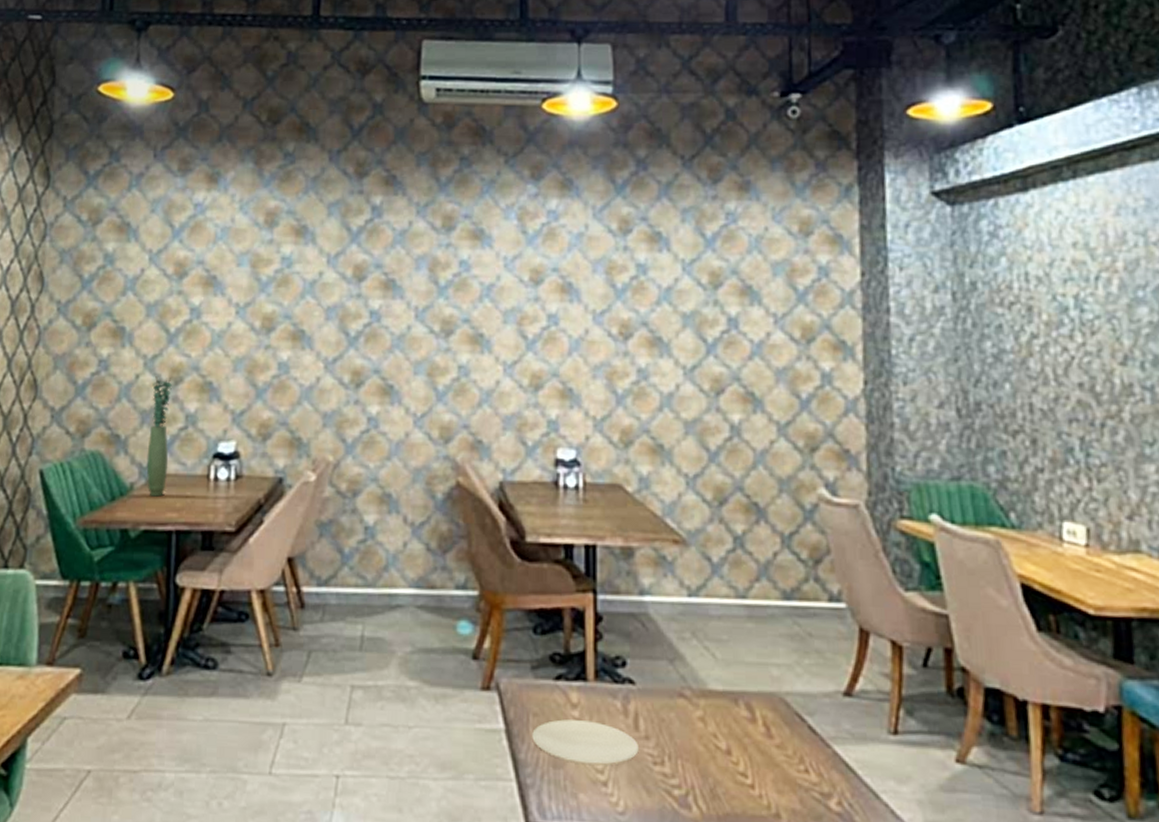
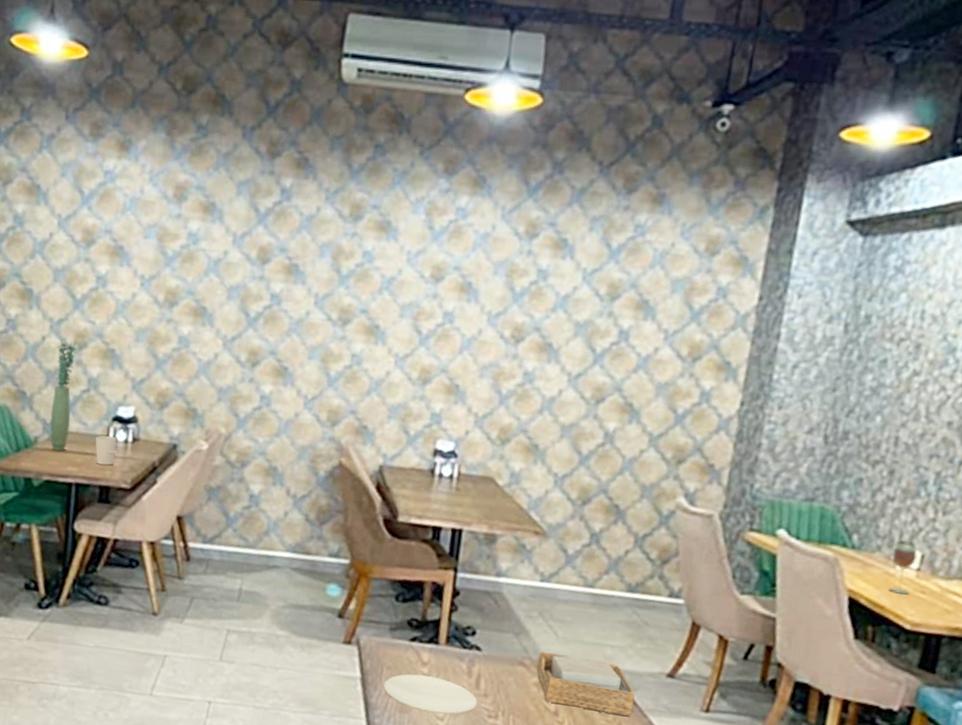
cup: none [195,474,221,508] -> present [95,435,119,466]
napkin holder: none [698,678,814,749] -> present [536,651,635,717]
wineglass: none [1055,515,1084,575] -> present [889,540,918,595]

